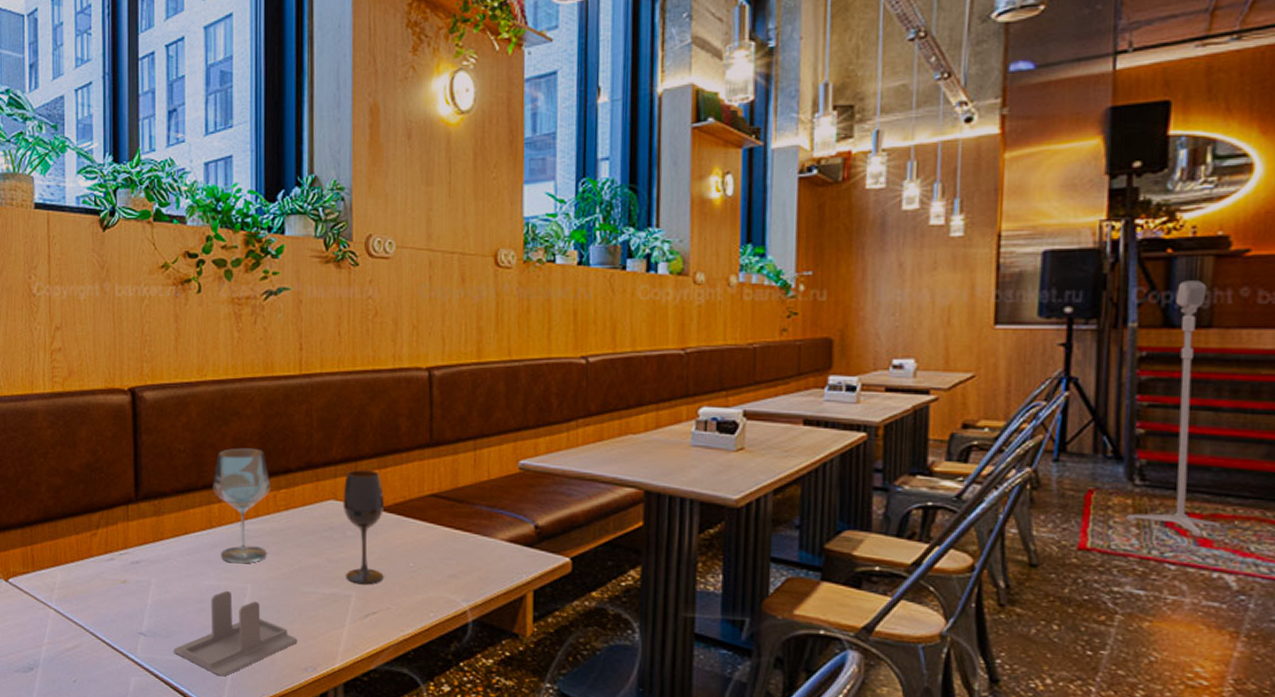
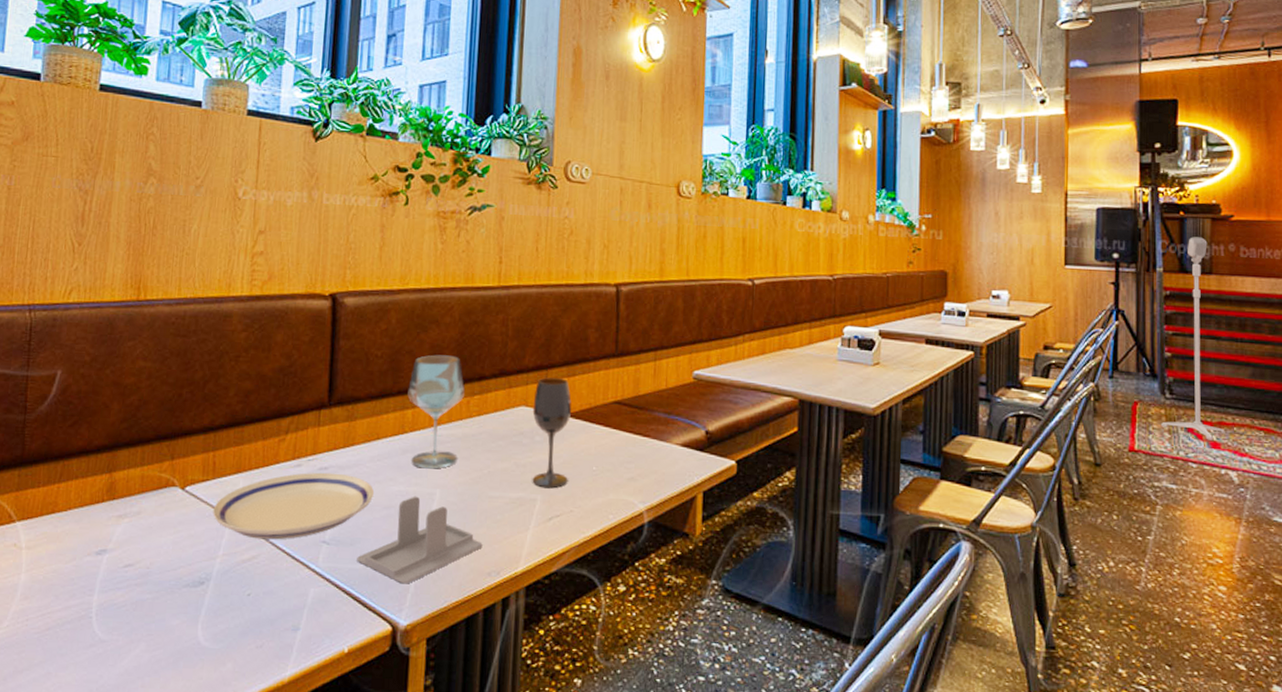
plate: none [35,566,185,631] -> present [213,472,374,540]

